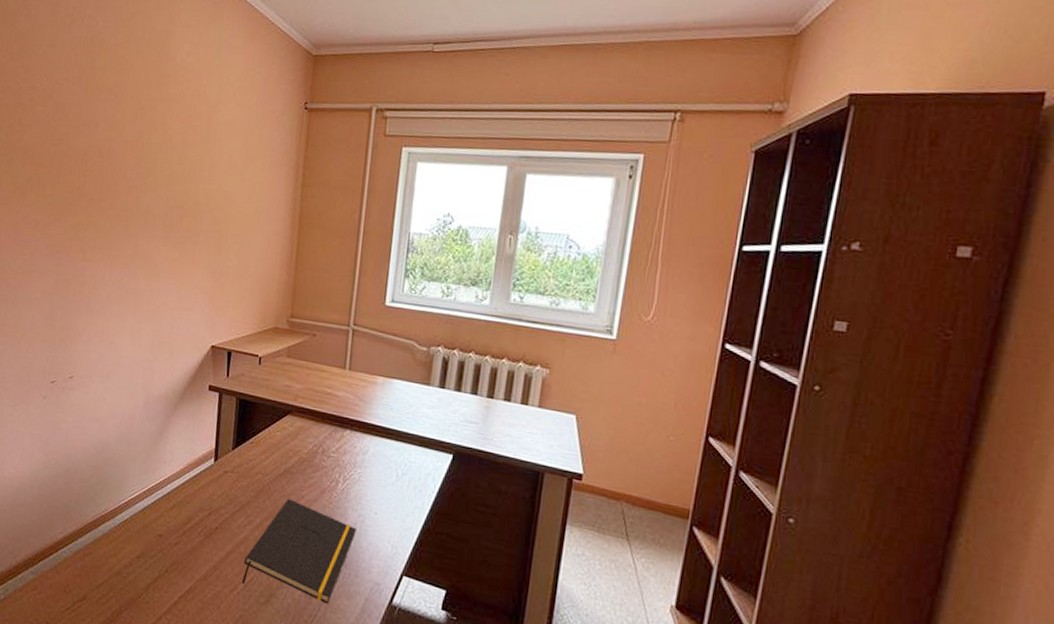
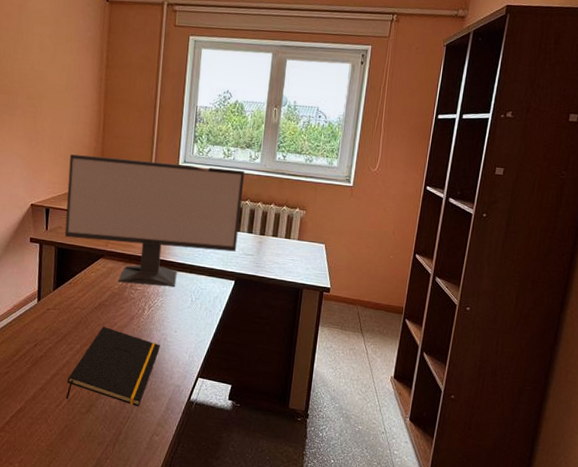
computer monitor: none [247,289,470,456] -> present [64,154,245,287]

